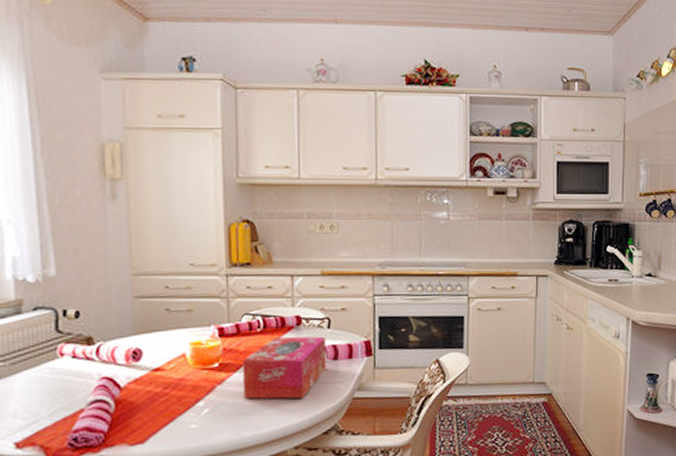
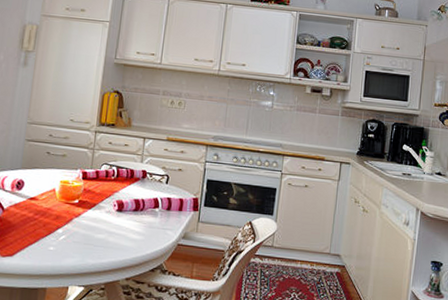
tissue box: present [242,336,327,399] -> none [93,185,163,239]

